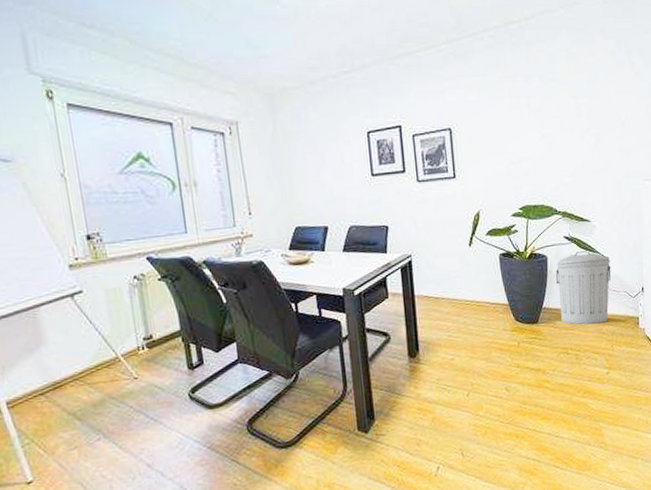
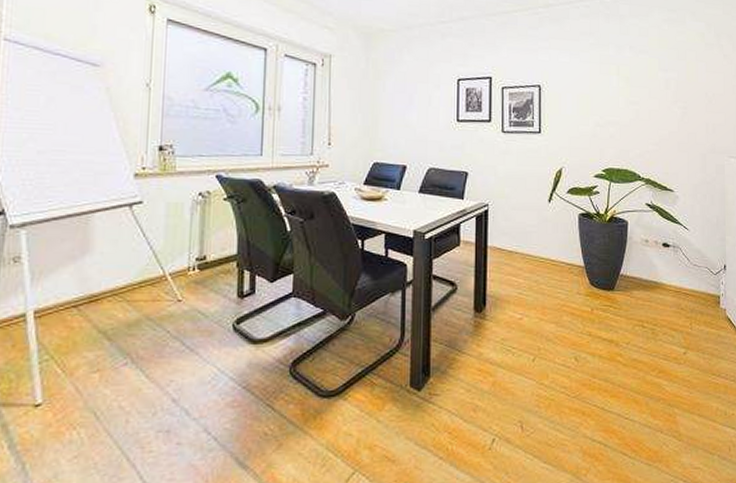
trash can: present [555,251,611,325] -> none [635,221,693,298]

